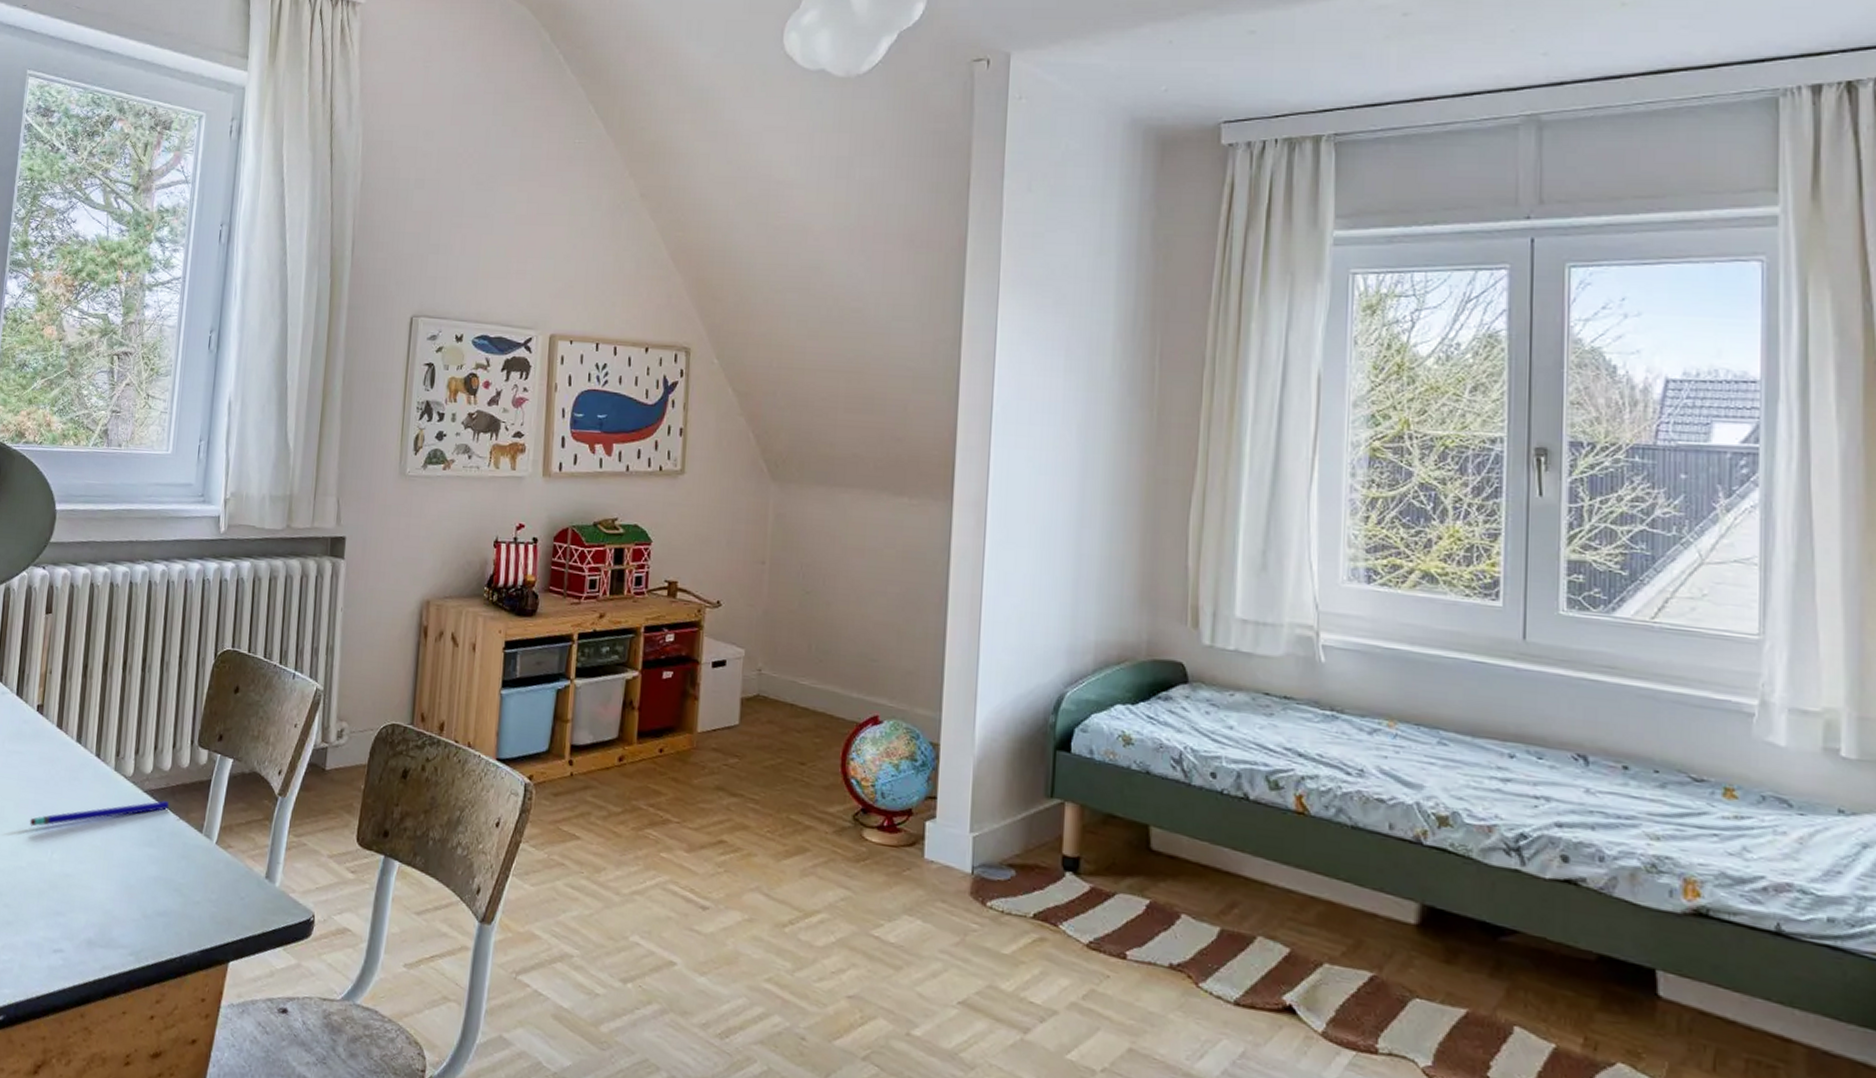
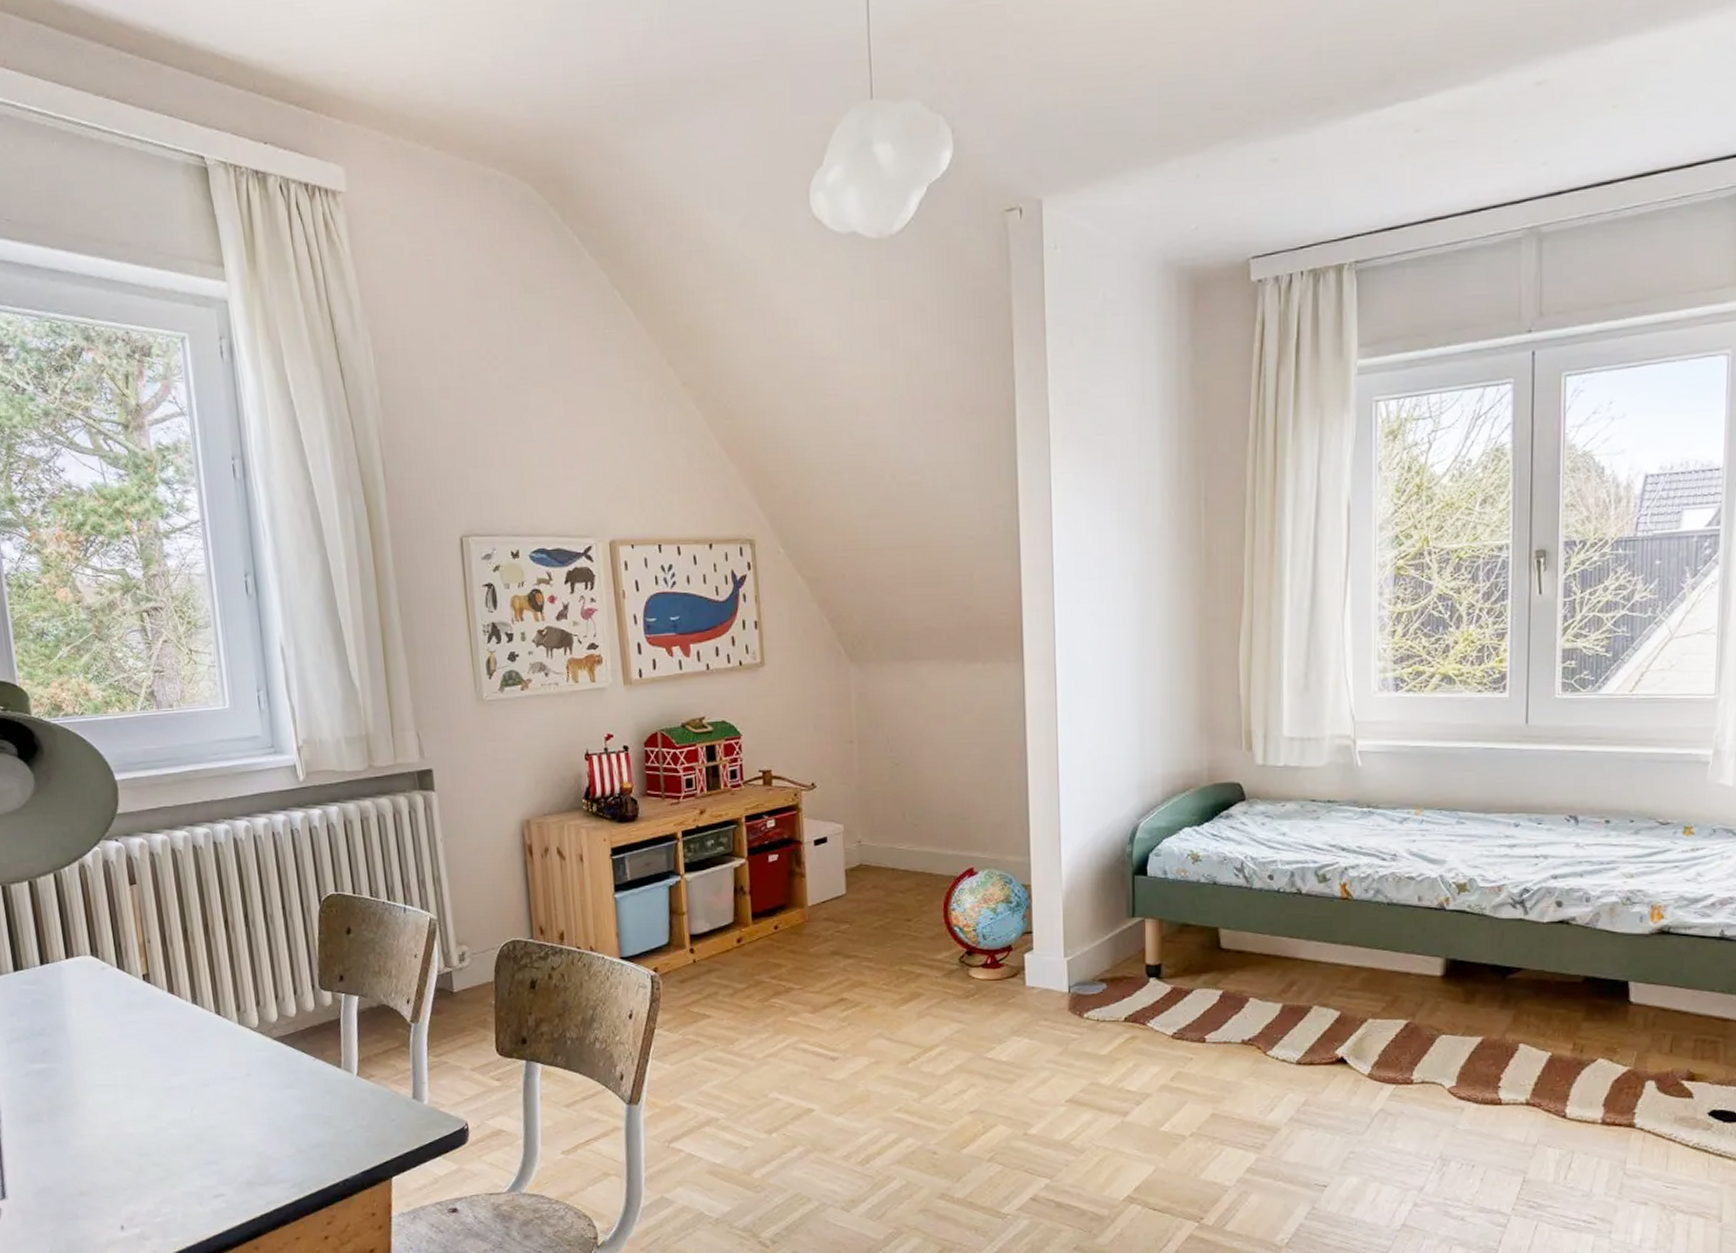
pen: present [29,801,169,827] -> none [160,1045,302,1089]

